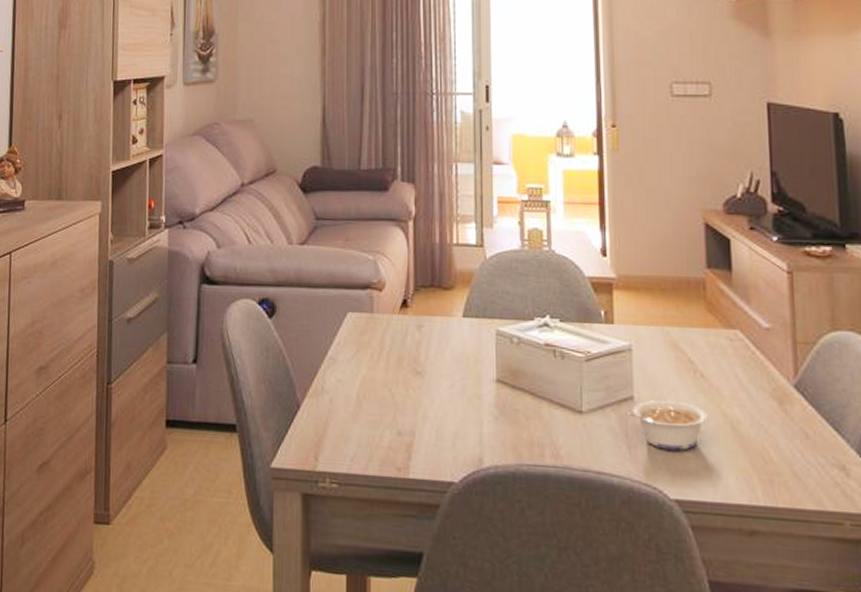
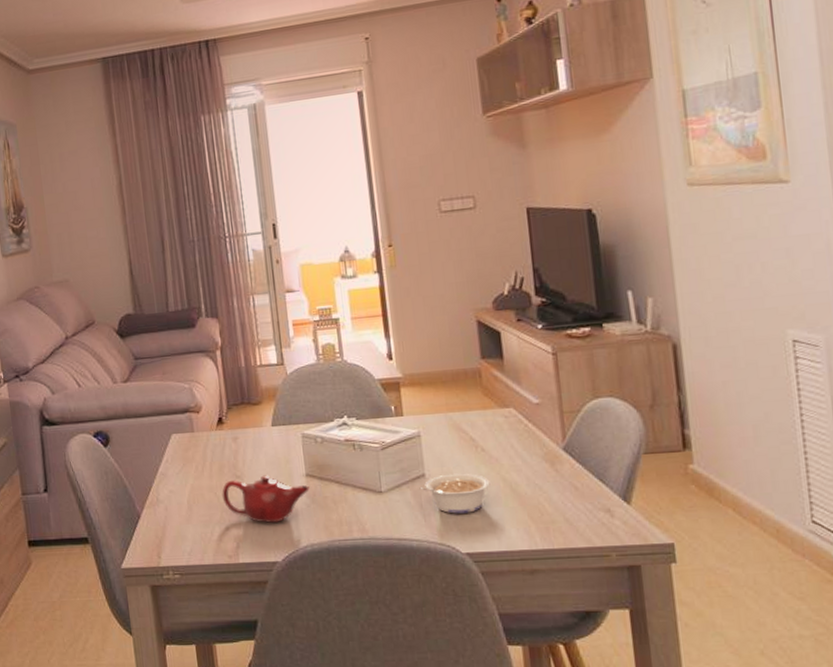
teapot: none [397,374,499,435] -> present [222,475,310,524]

